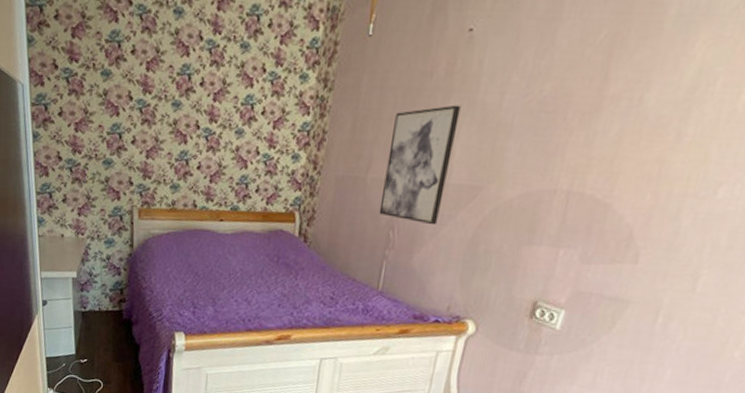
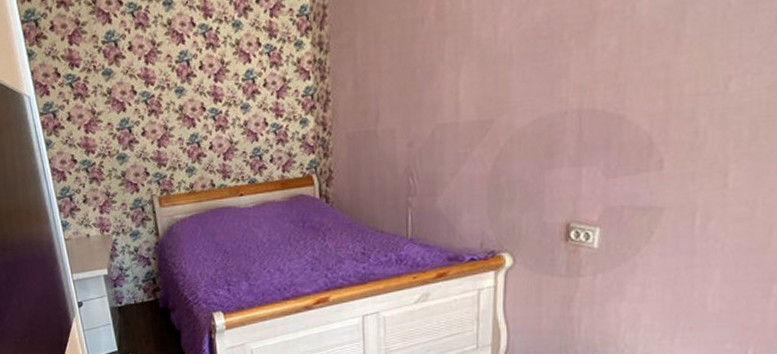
wall art: present [379,105,461,226] -> none [394,45,458,166]

